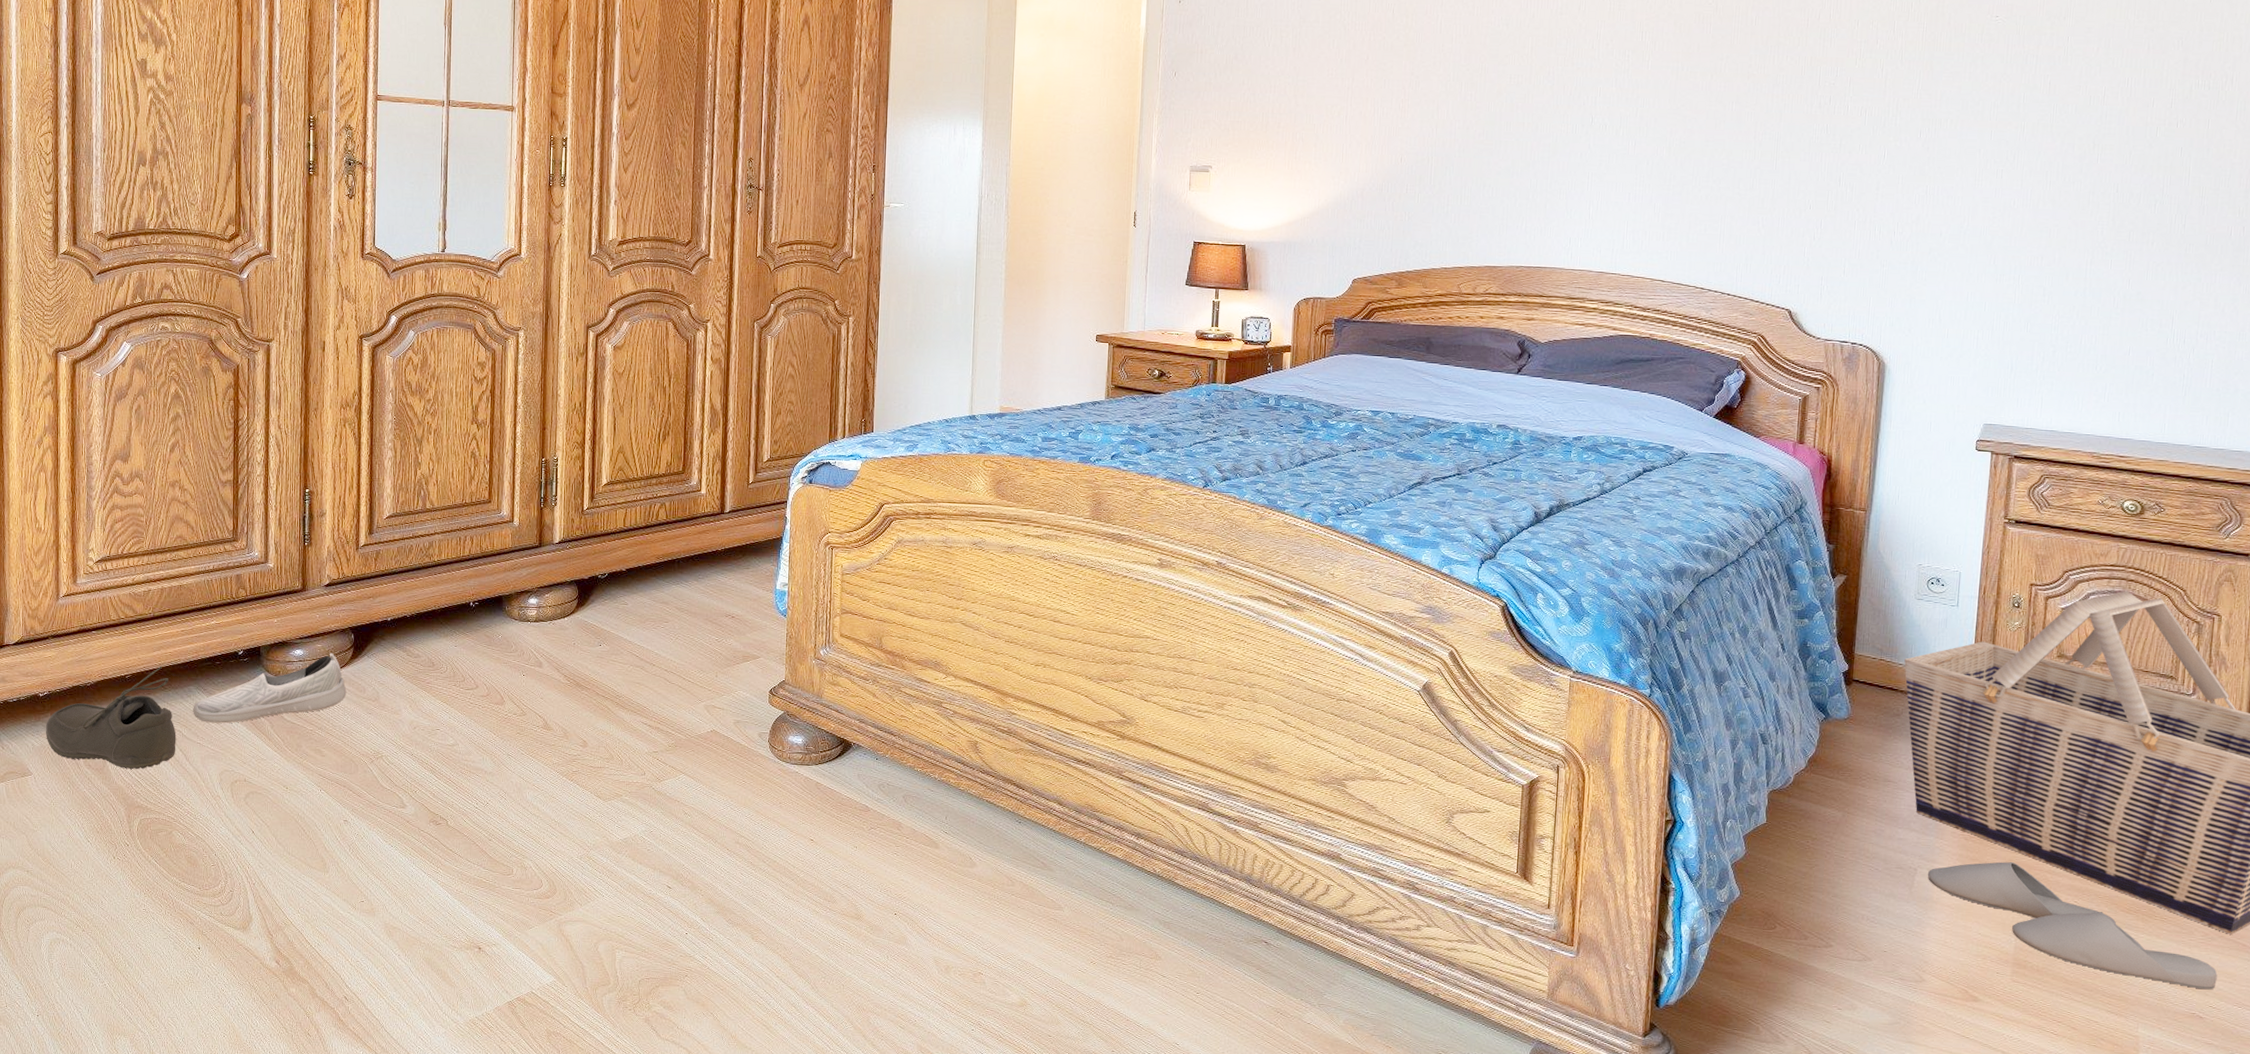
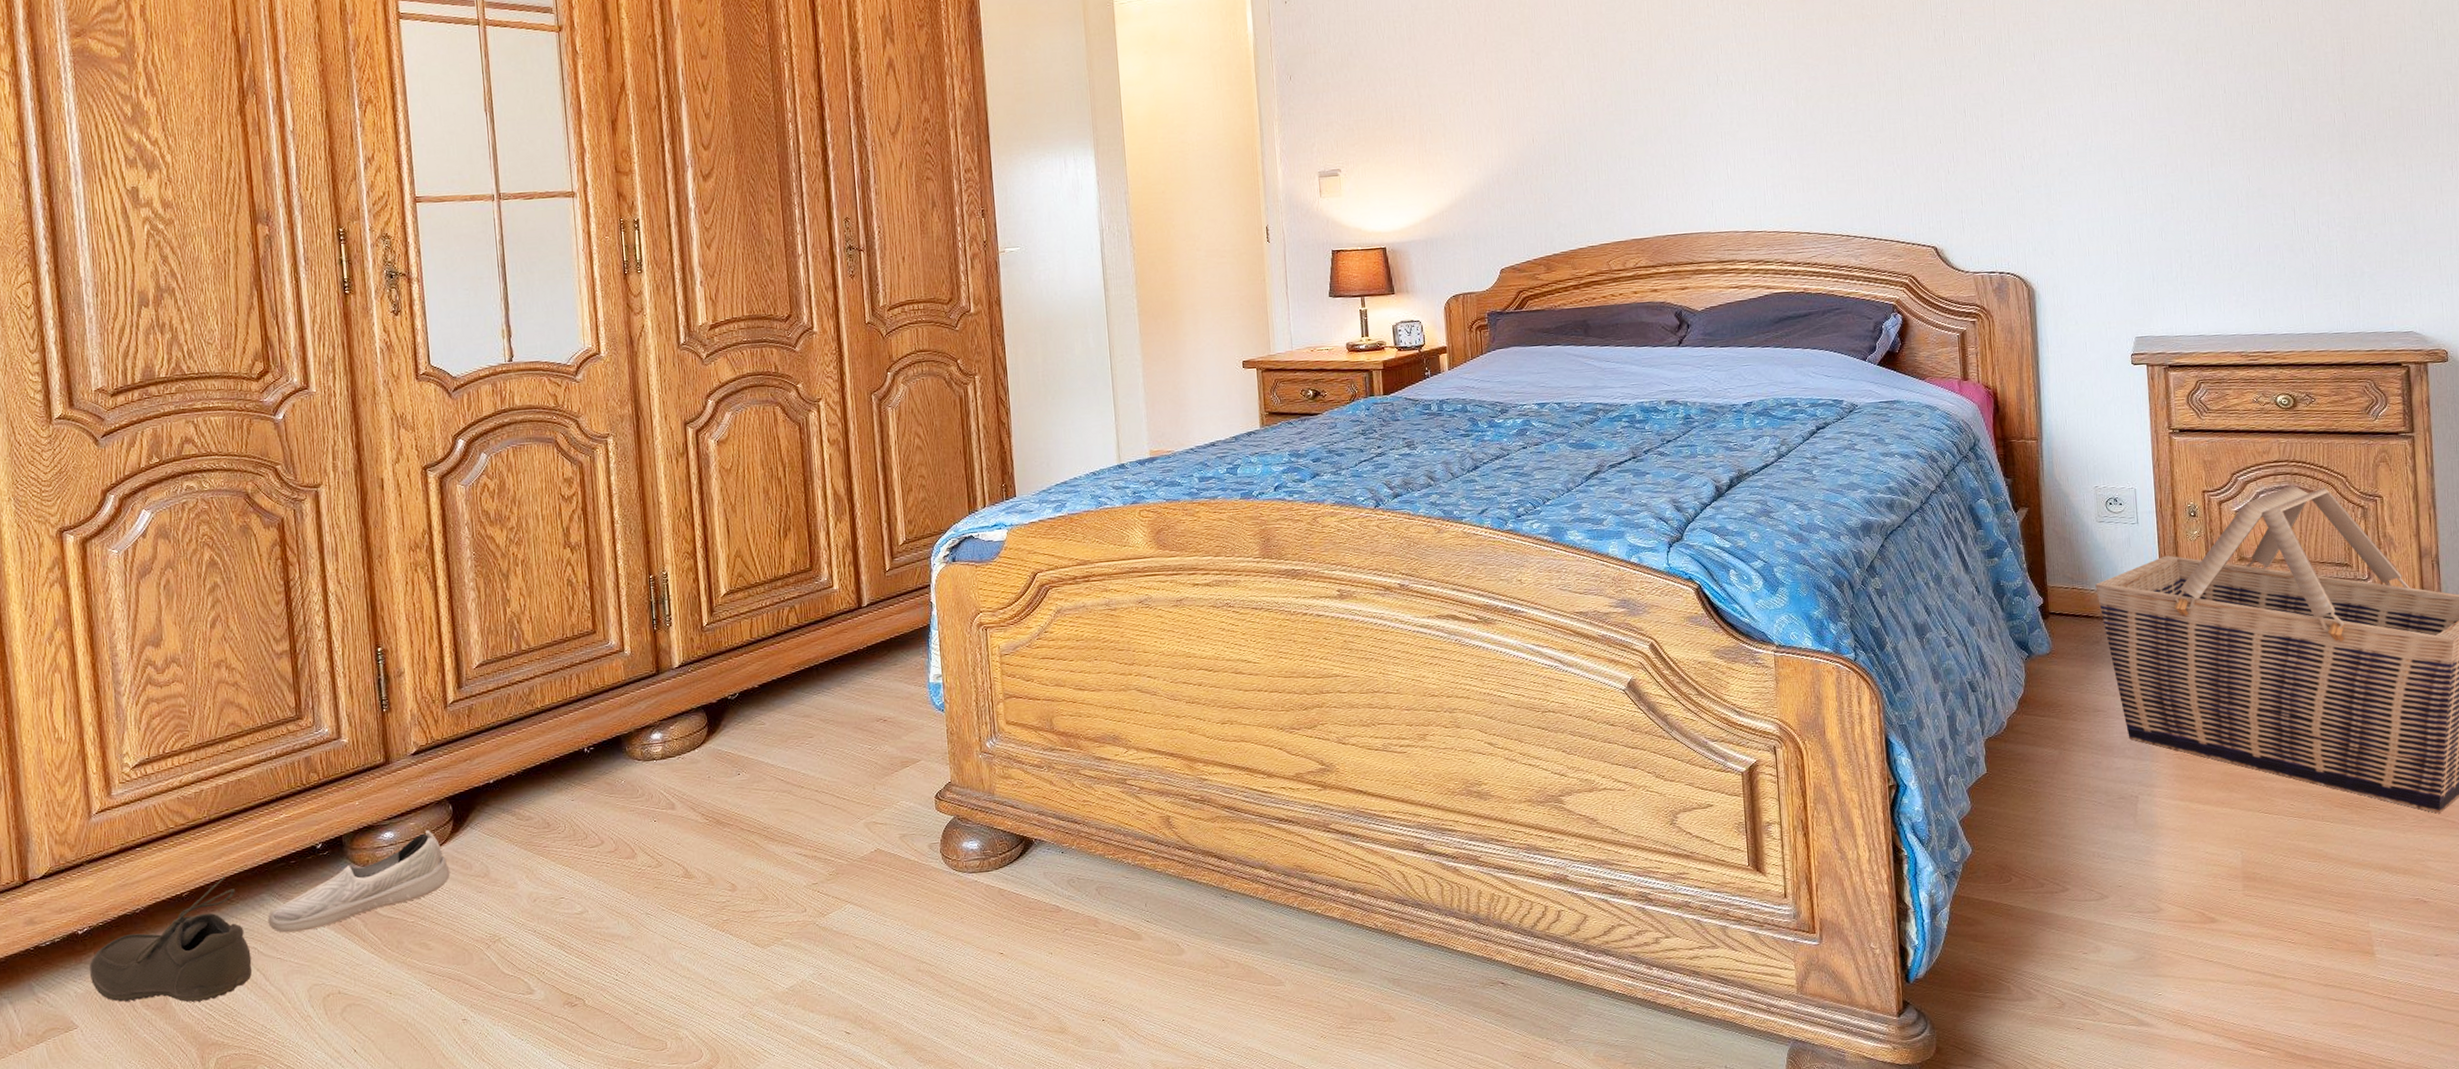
slippers: present [1927,861,2217,990] -> none [2148,774,2434,873]

